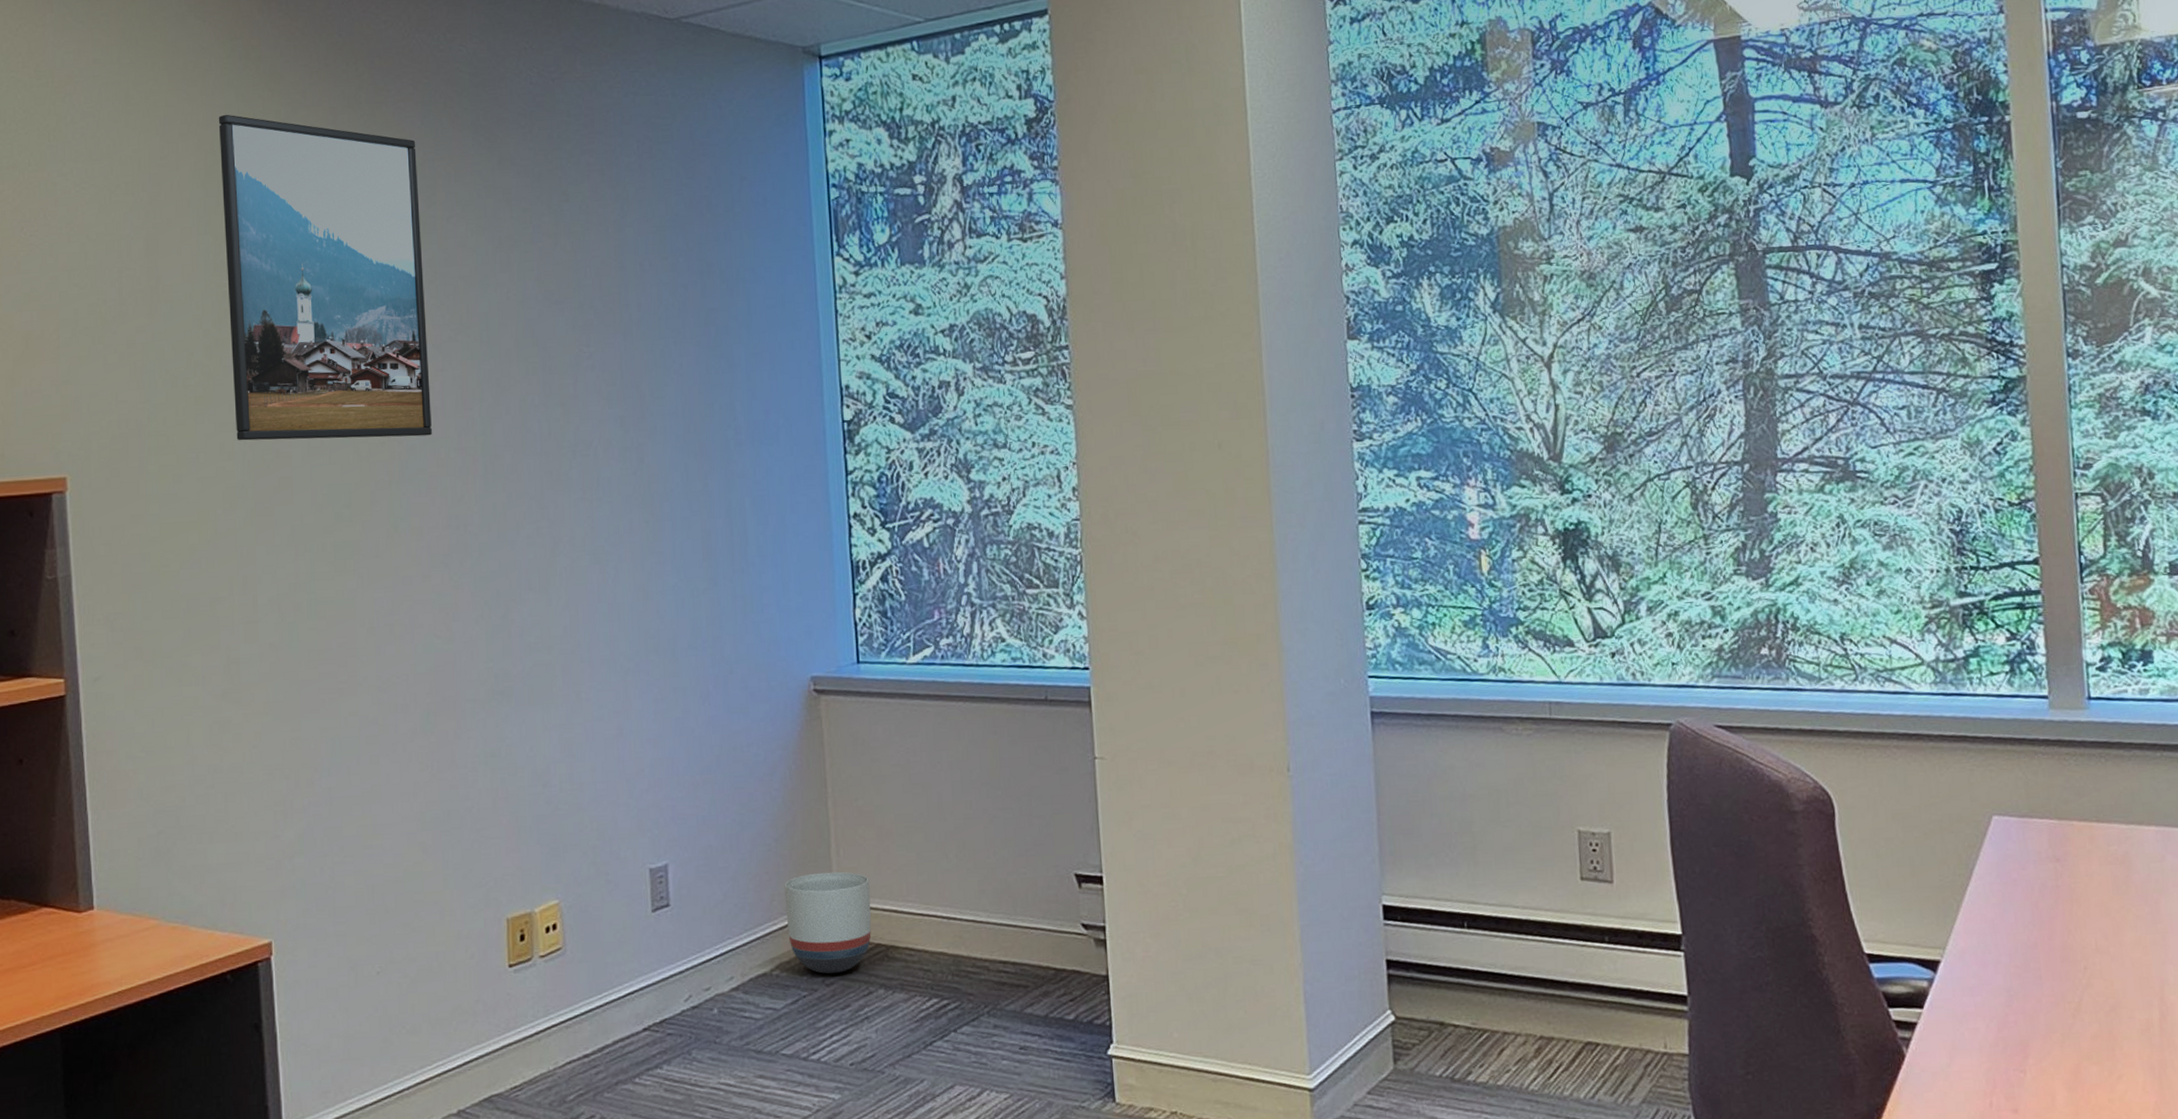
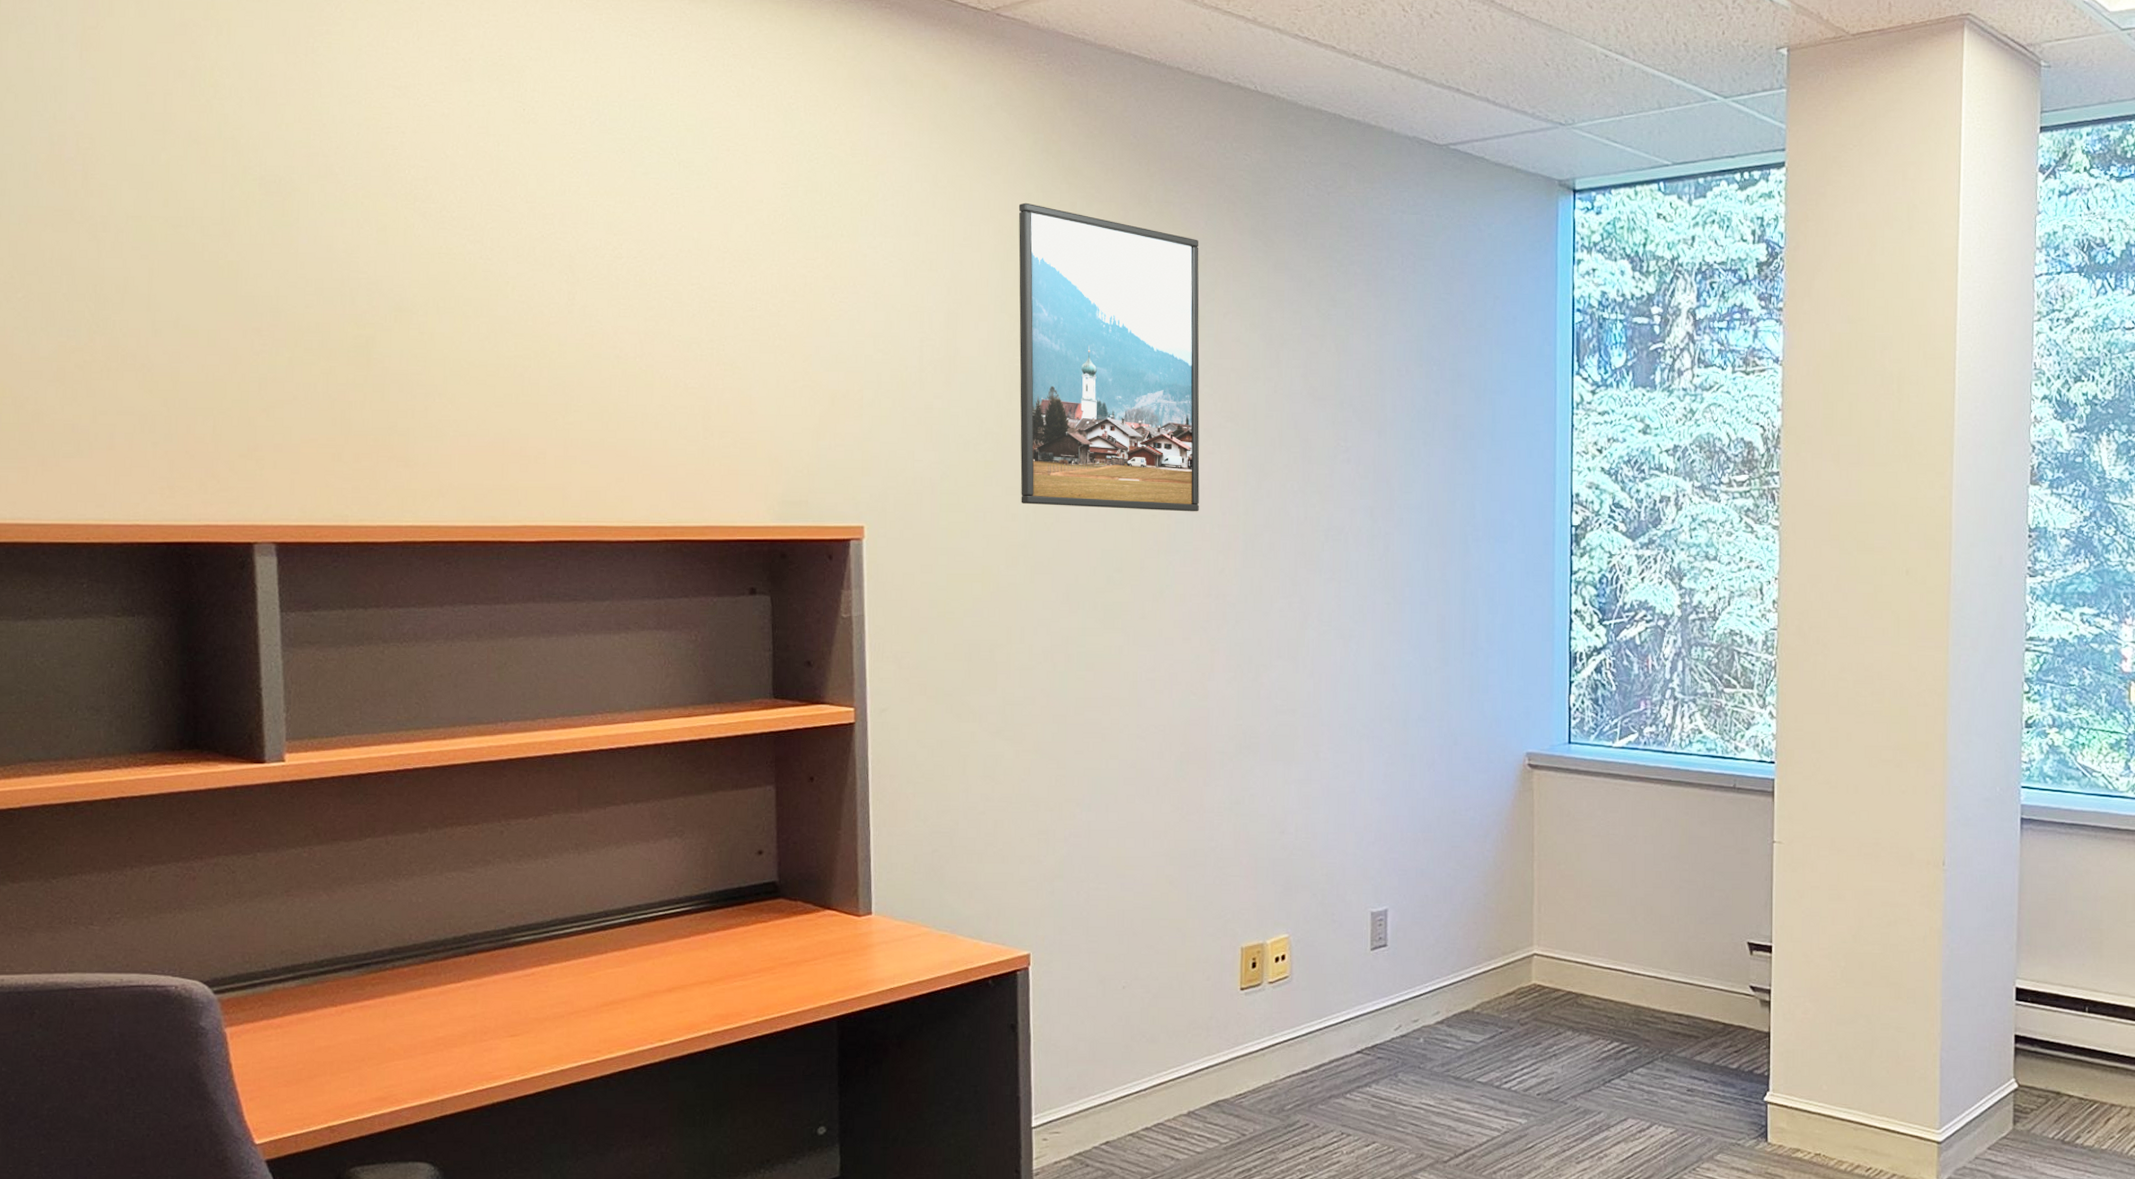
planter: present [784,871,872,974] -> none [1489,926,1566,1014]

